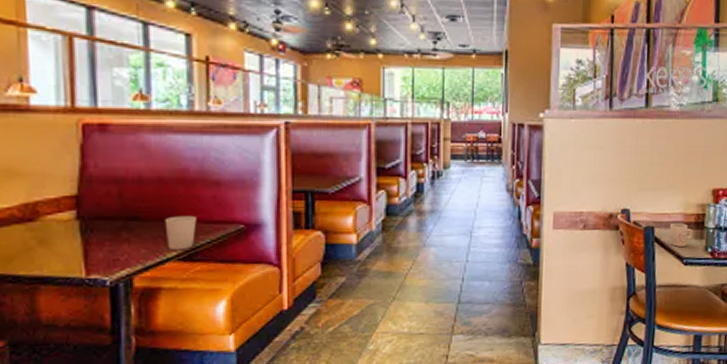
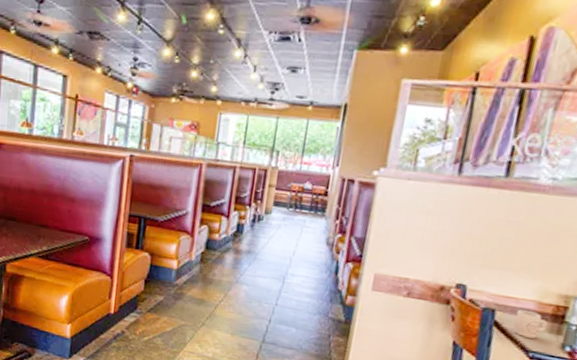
dixie cup: present [164,215,197,251] -> none [32,221,55,250]

